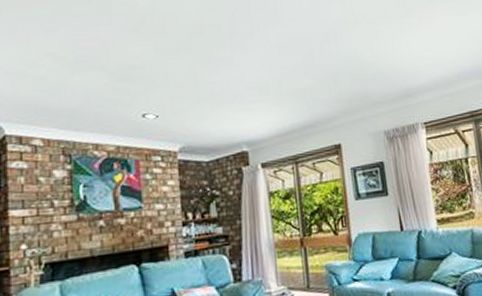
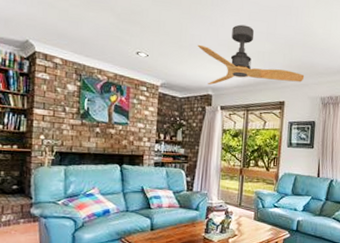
ceiling fan: none [219,61,360,140] -> present [197,24,305,85]

